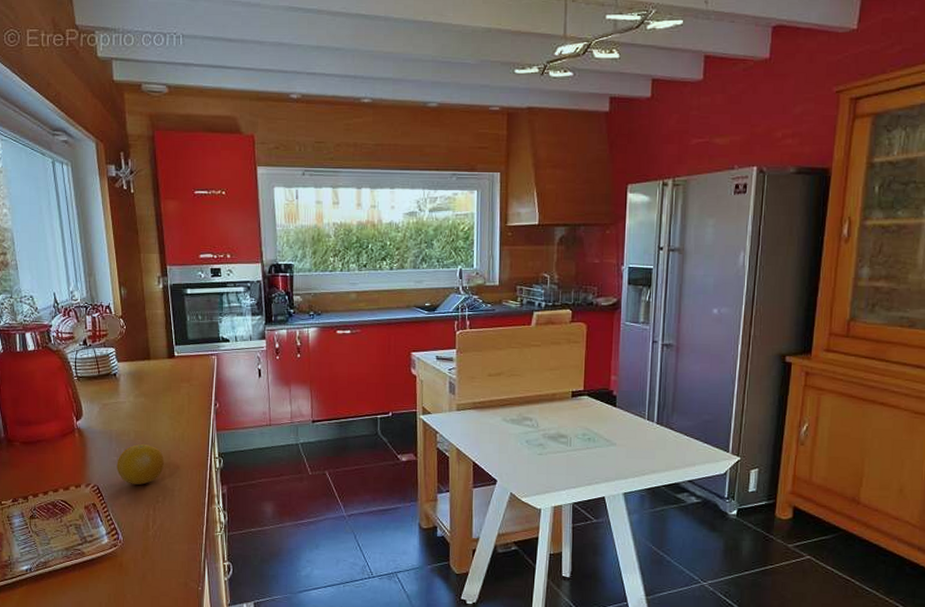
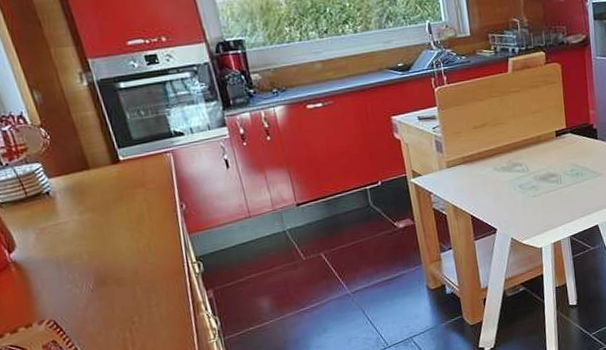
fruit: present [117,443,165,485] -> none [72,263,134,311]

